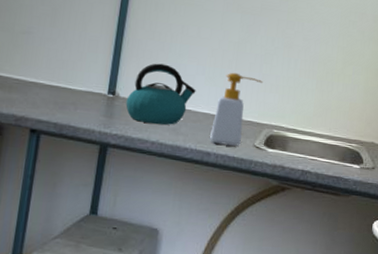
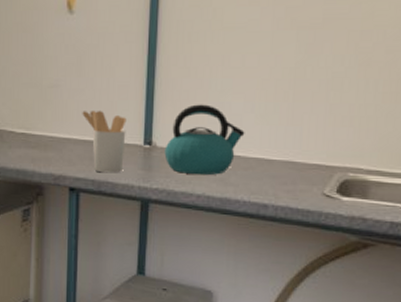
utensil holder: none [51,58,94,118] -> present [82,110,127,174]
soap bottle: present [210,72,263,146] -> none [266,105,331,195]

